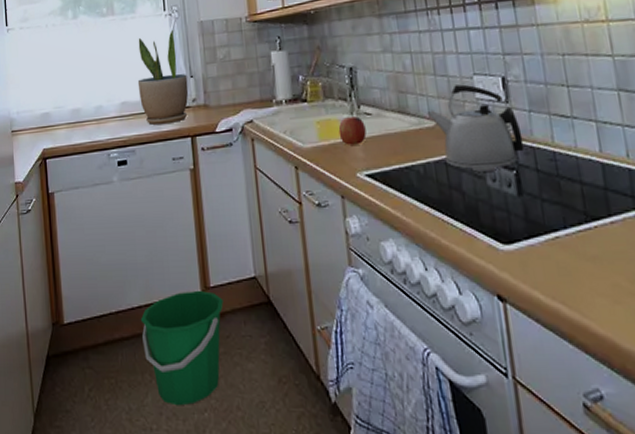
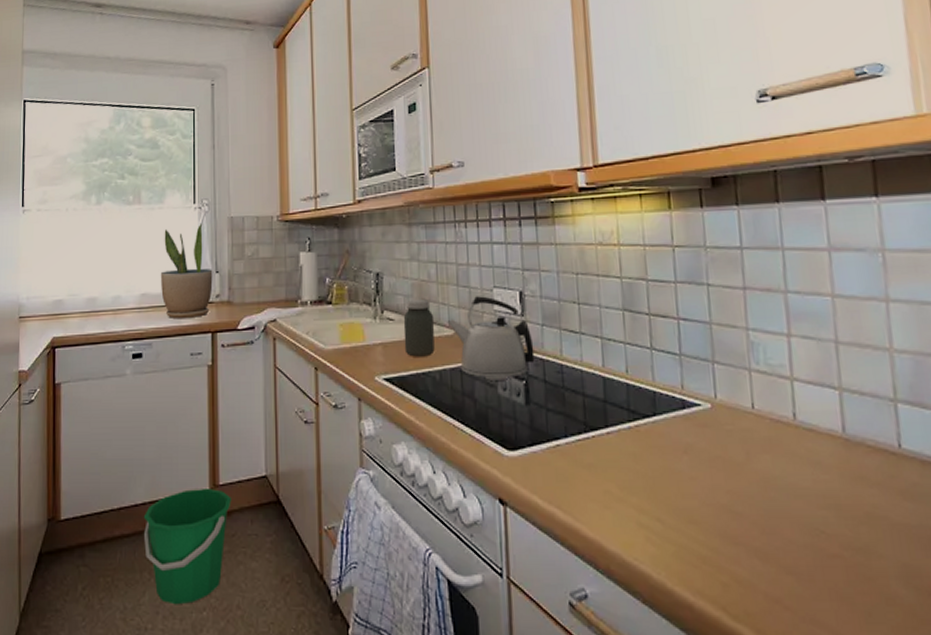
fruit: present [338,116,367,146] -> none [360,321,387,349]
jar: none [381,92,417,152] -> present [403,300,435,357]

